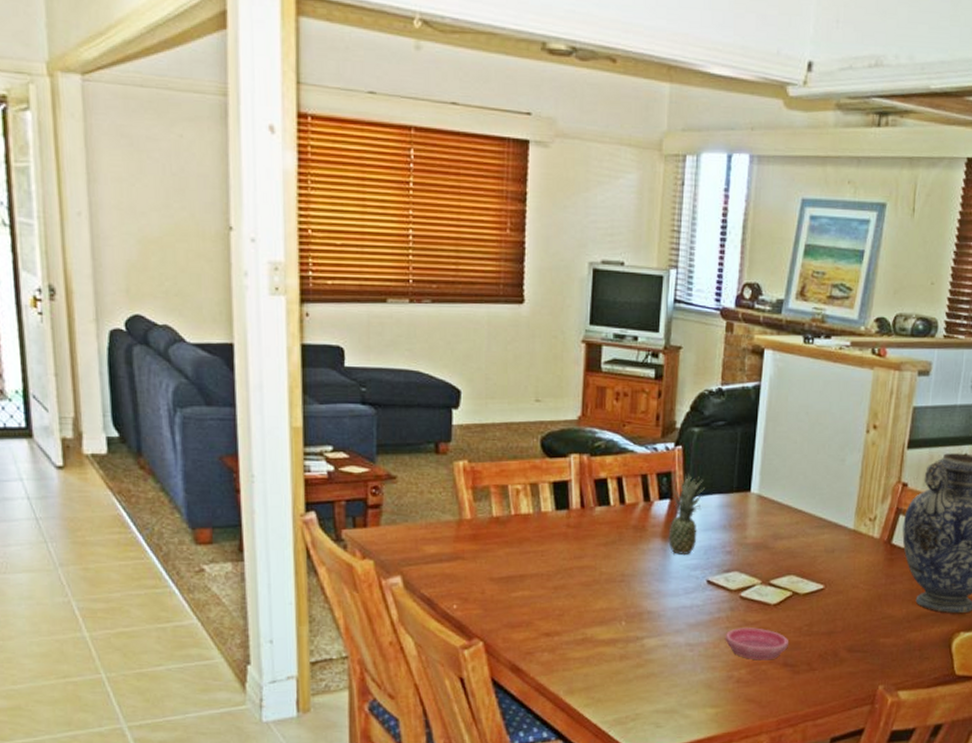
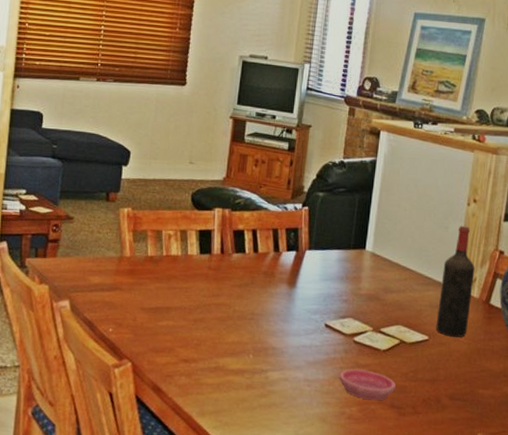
fruit: present [668,474,705,556] -> none [293,230,326,301]
wine bottle: none [832,456,875,583] -> present [436,225,475,337]

